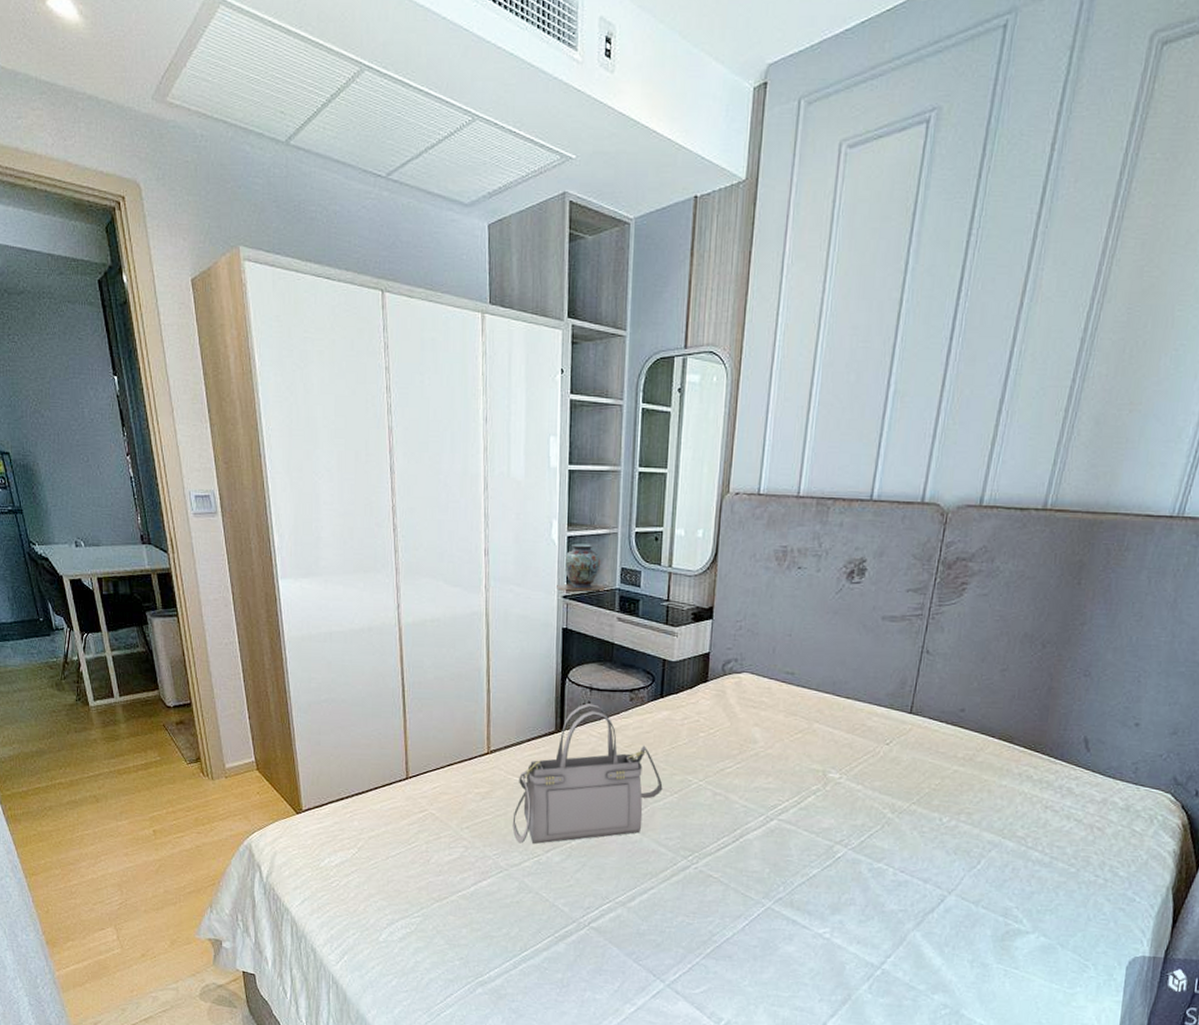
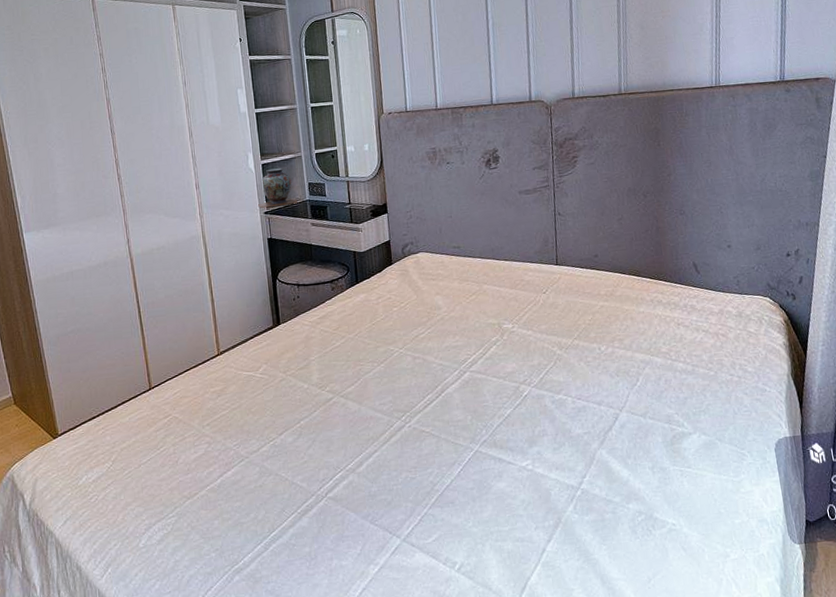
handbag: present [512,703,663,845] -> none [247,298,371,431]

